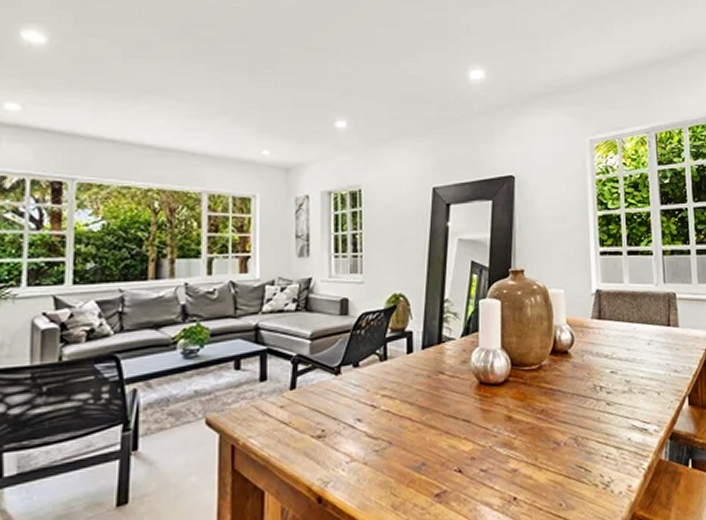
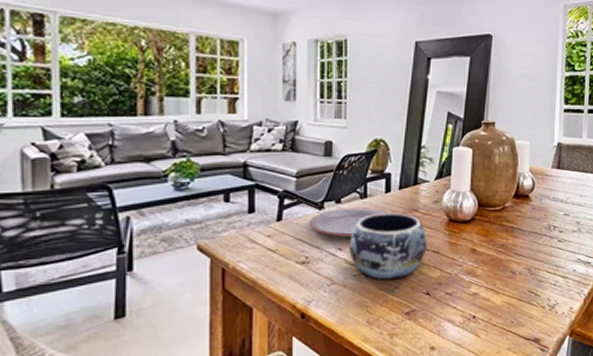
plate: none [324,370,412,407] -> present [309,206,389,238]
decorative bowl: none [369,375,456,456] -> present [349,212,427,280]

